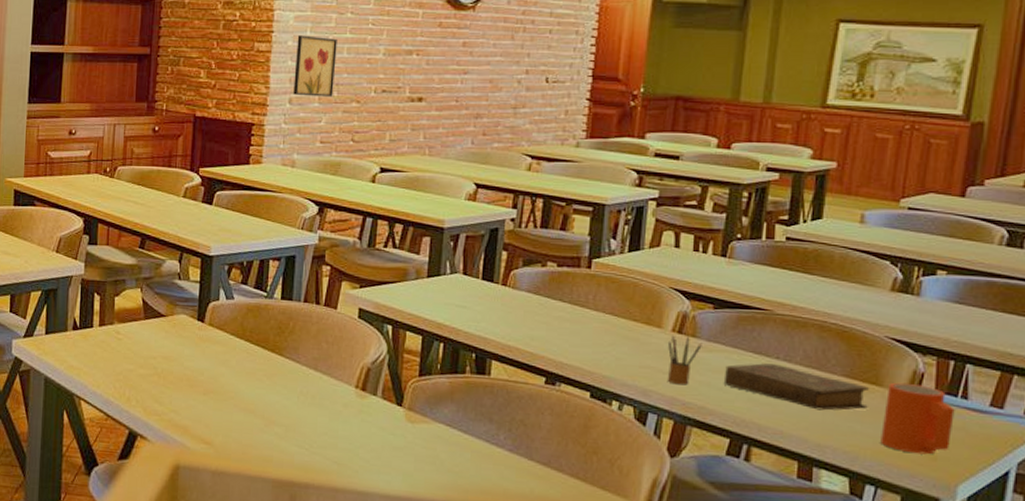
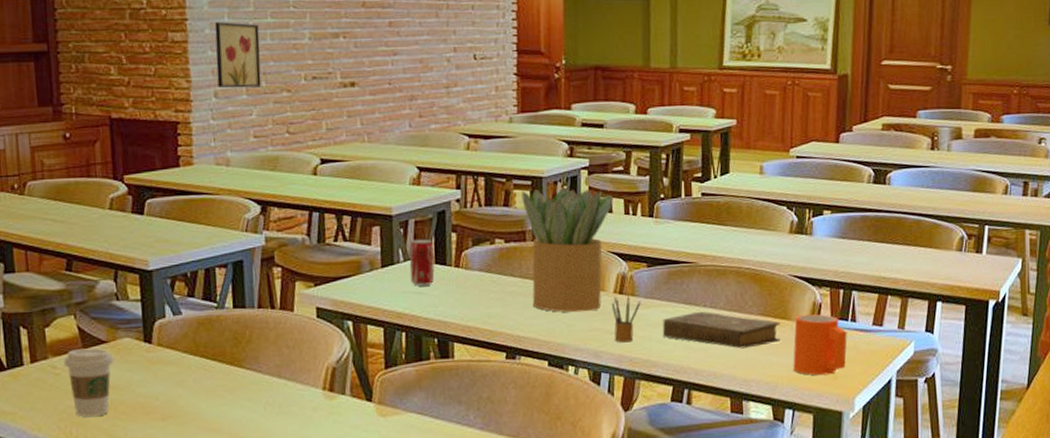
coffee cup: none [126,319,169,382] -> present [63,348,114,417]
beverage can: none [454,253,483,300] -> present [409,239,435,286]
potted plant: none [580,216,682,348] -> present [521,188,613,313]

